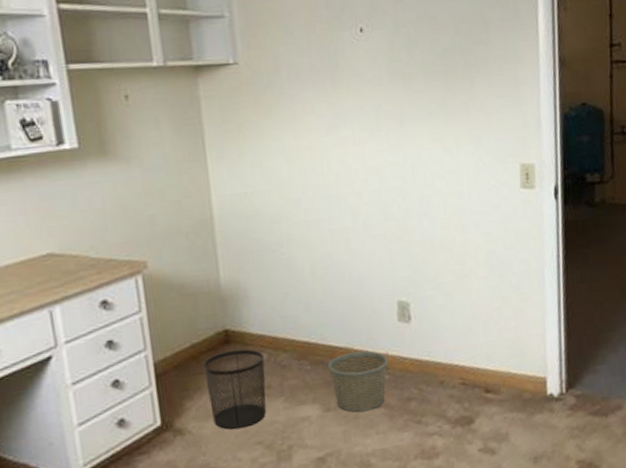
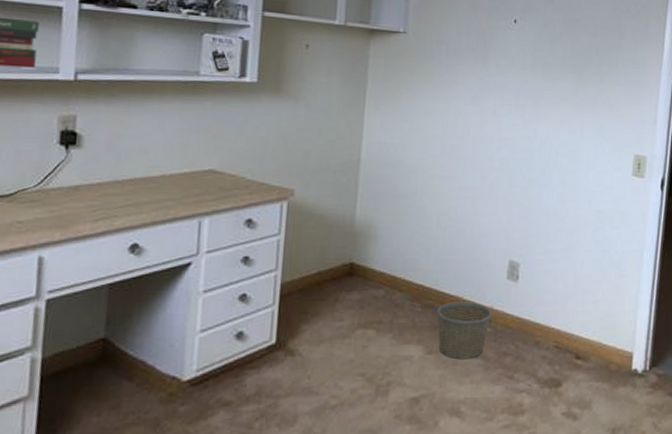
waste bin: present [203,349,267,430] -> none [323,283,381,358]

